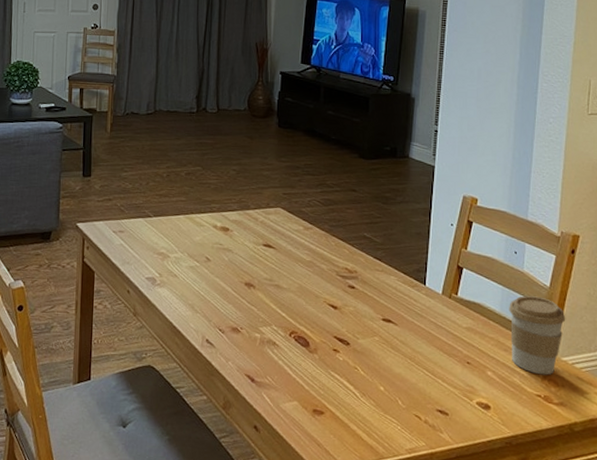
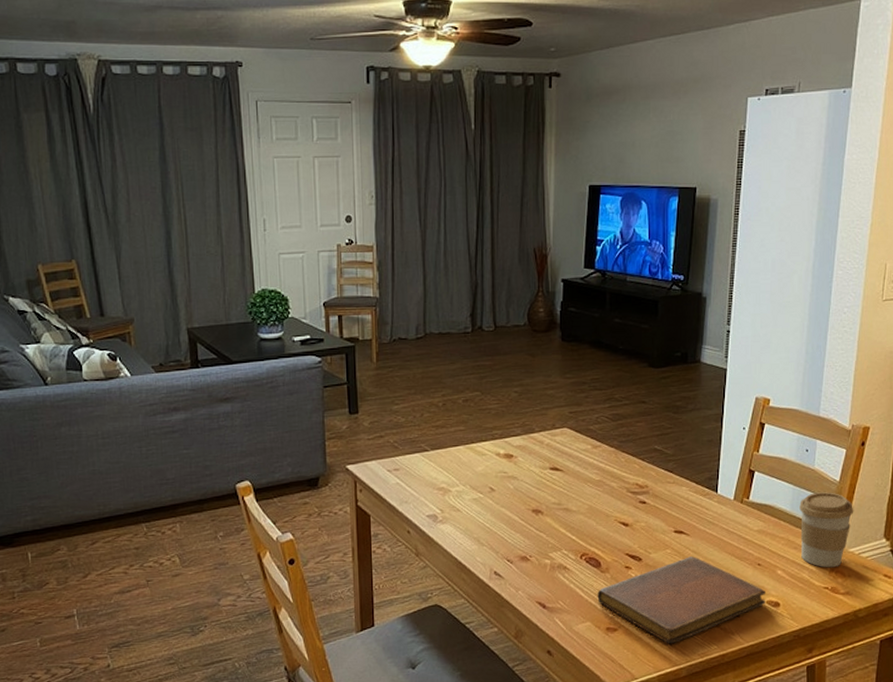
notebook: none [305,346,475,435] -> present [597,556,765,644]

